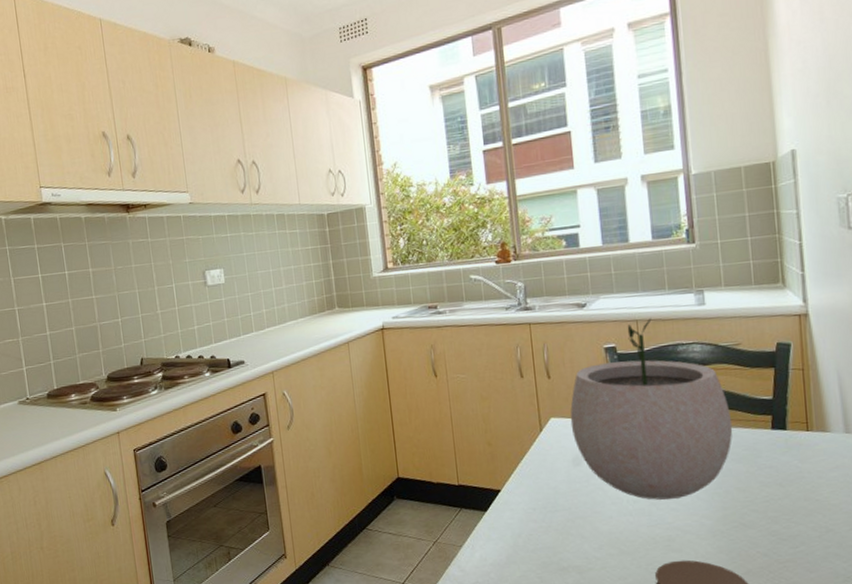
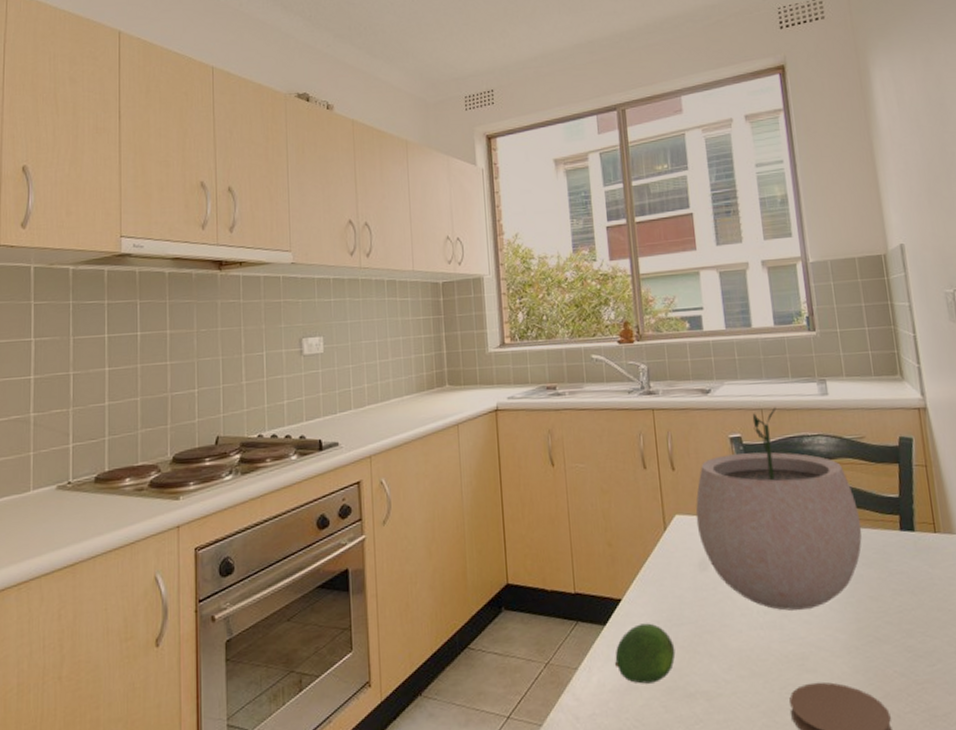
fruit: none [495,510,550,559] -> present [615,623,676,684]

